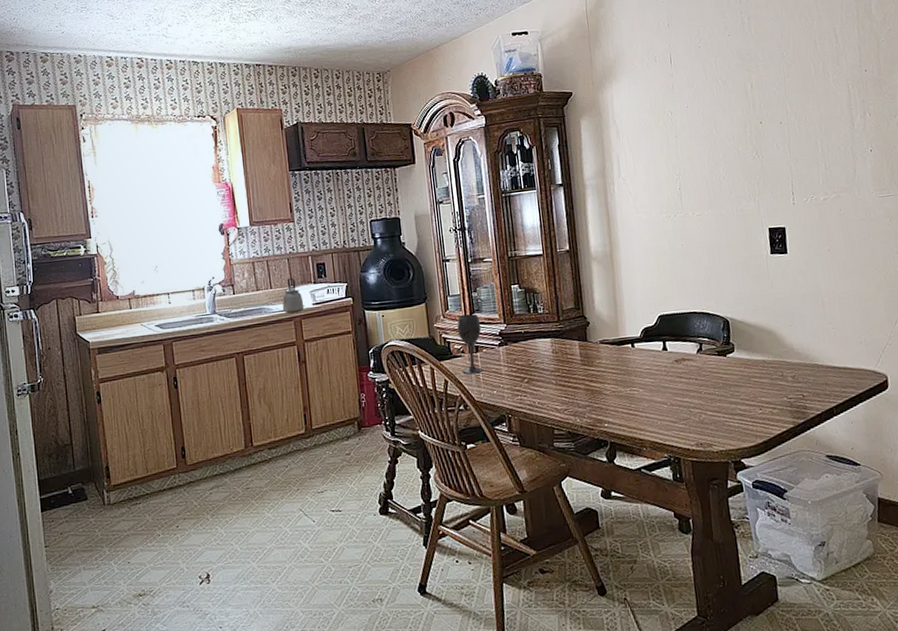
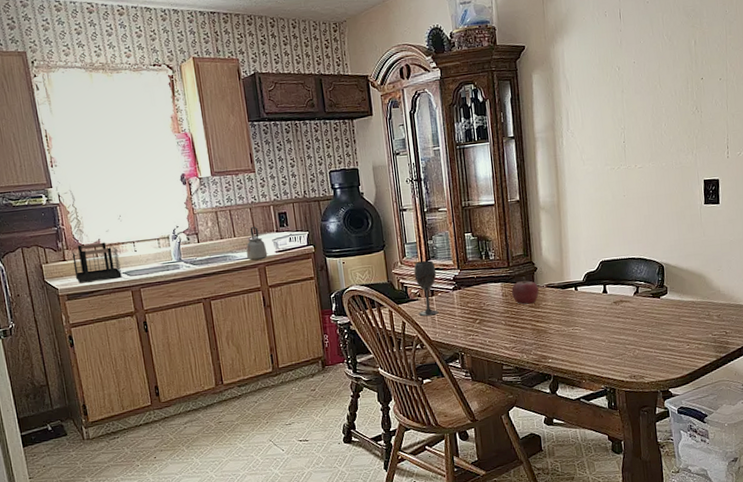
dish rack: none [105,293,154,337] -> present [71,242,122,284]
fruit: none [562,332,592,362] -> present [511,276,539,305]

